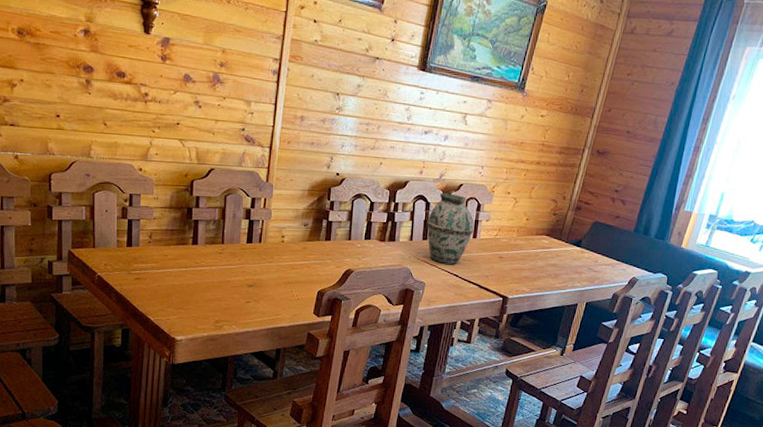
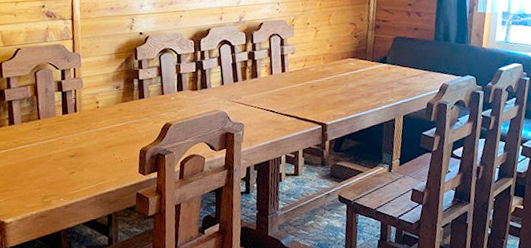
vase: present [427,192,474,264] -> none [235,33,282,102]

